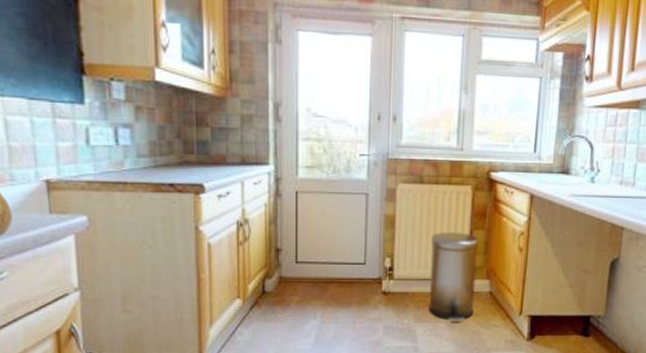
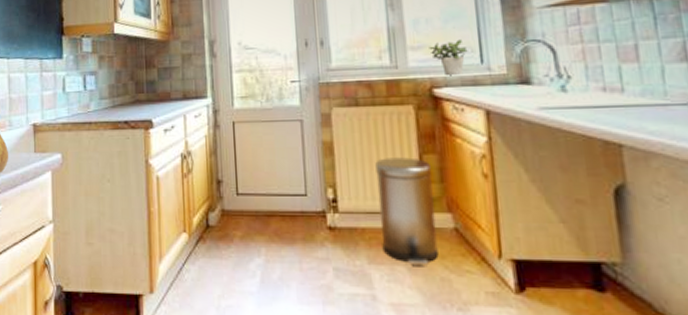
potted plant: none [493,129,525,162] -> present [429,39,468,76]

